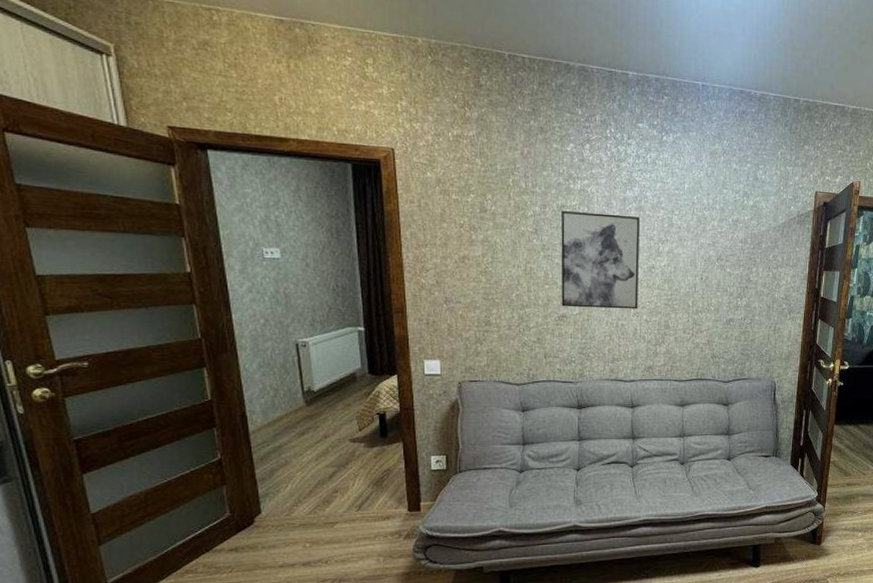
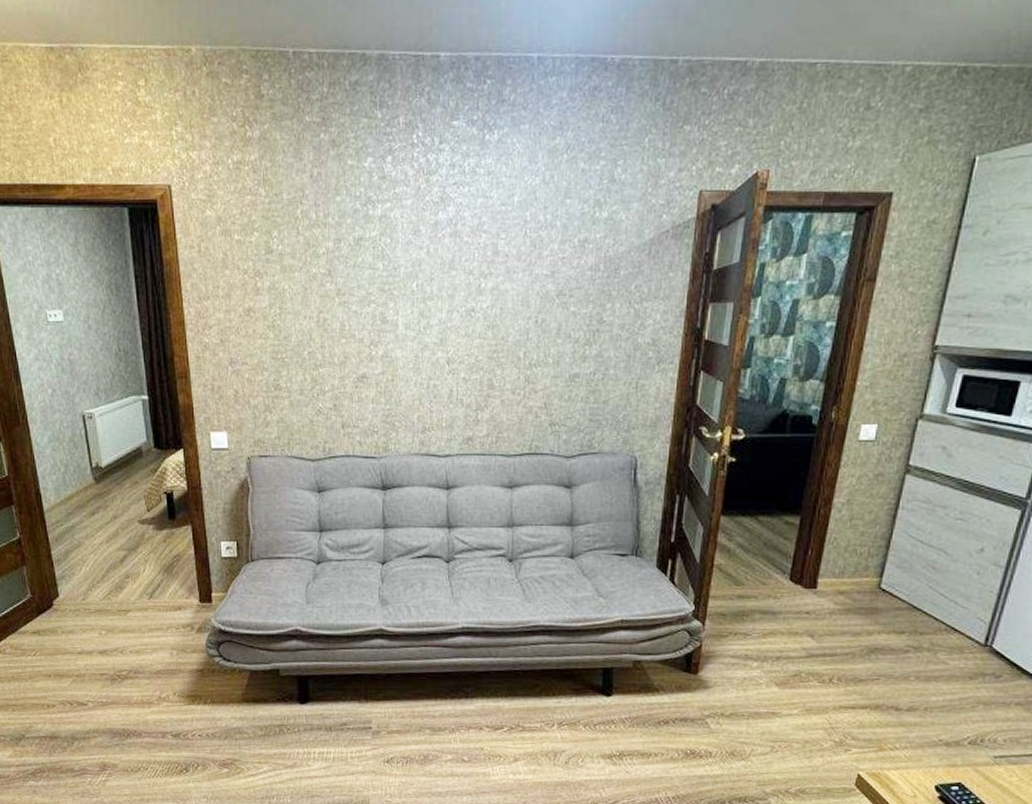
wall art: present [561,210,640,309] -> none [359,243,455,365]

